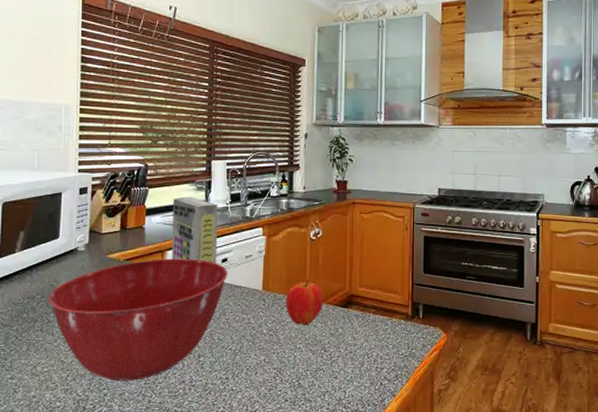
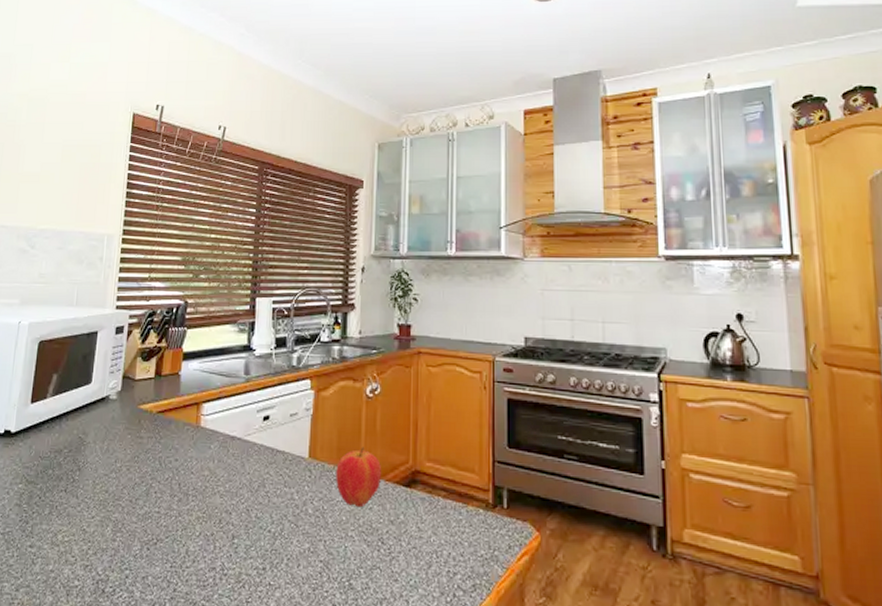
mixing bowl: present [48,258,228,381] -> none [74,412,270,562]
cereal box: present [171,197,218,263] -> none [207,340,261,421]

